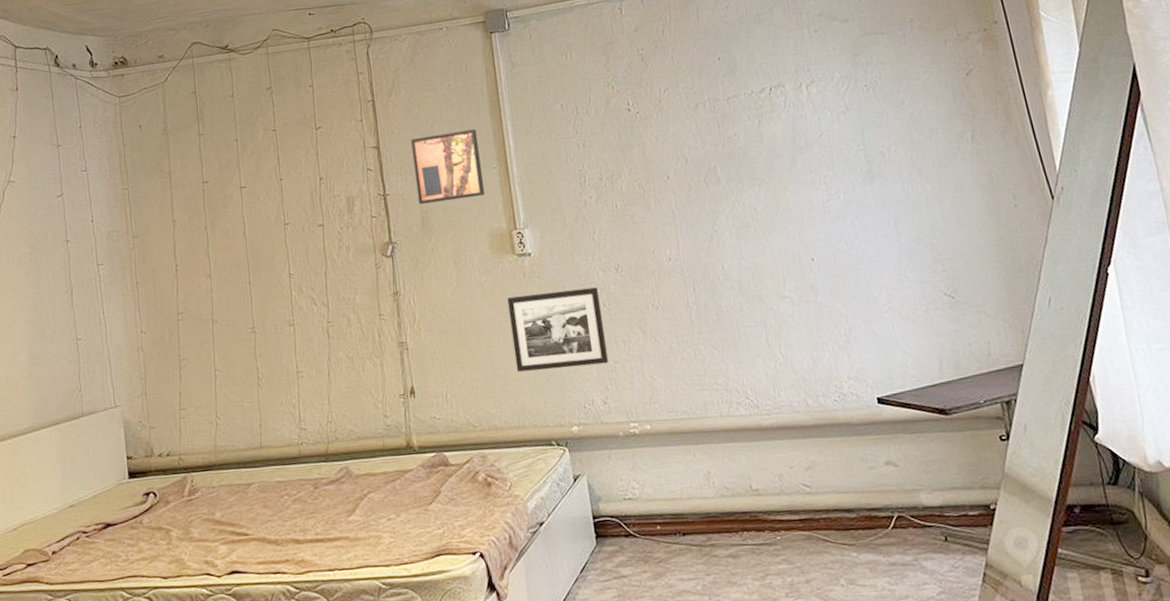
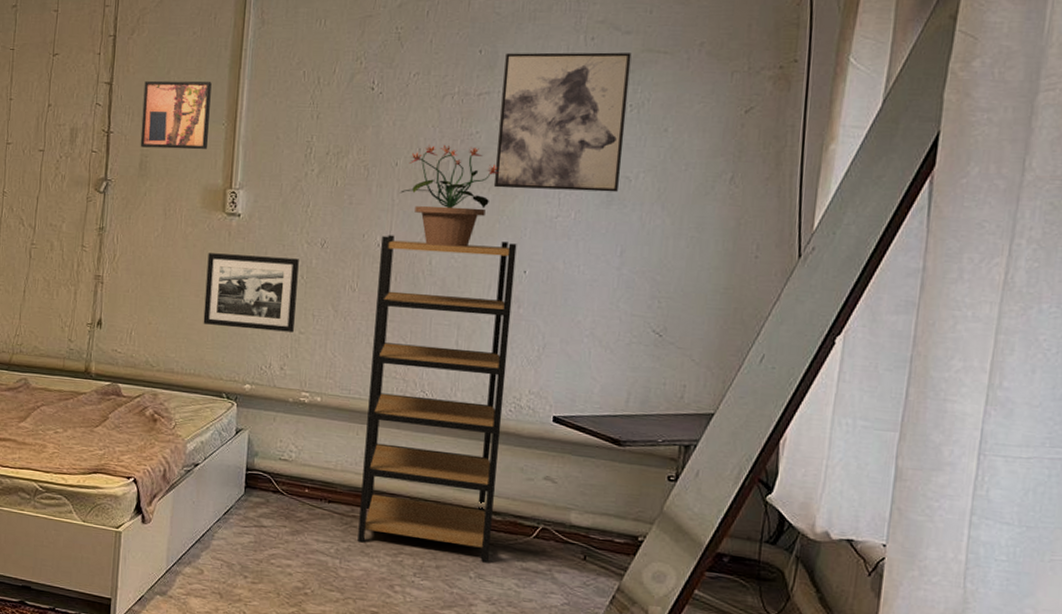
shelving unit: none [671,233,855,571] -> present [357,235,517,562]
potted plant: none [677,148,767,250] -> present [399,143,502,247]
wall art: none [742,38,876,184] -> present [493,52,632,192]

